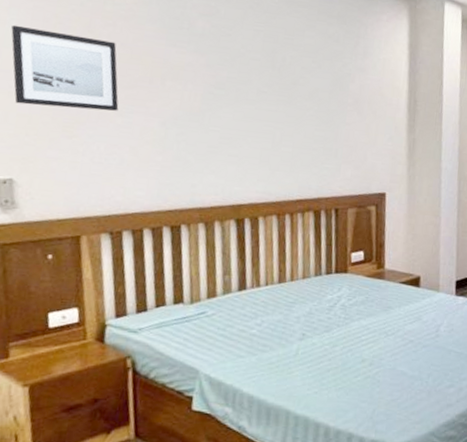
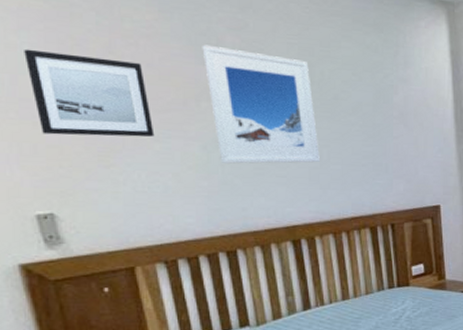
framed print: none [174,28,273,144] -> present [202,44,320,164]

